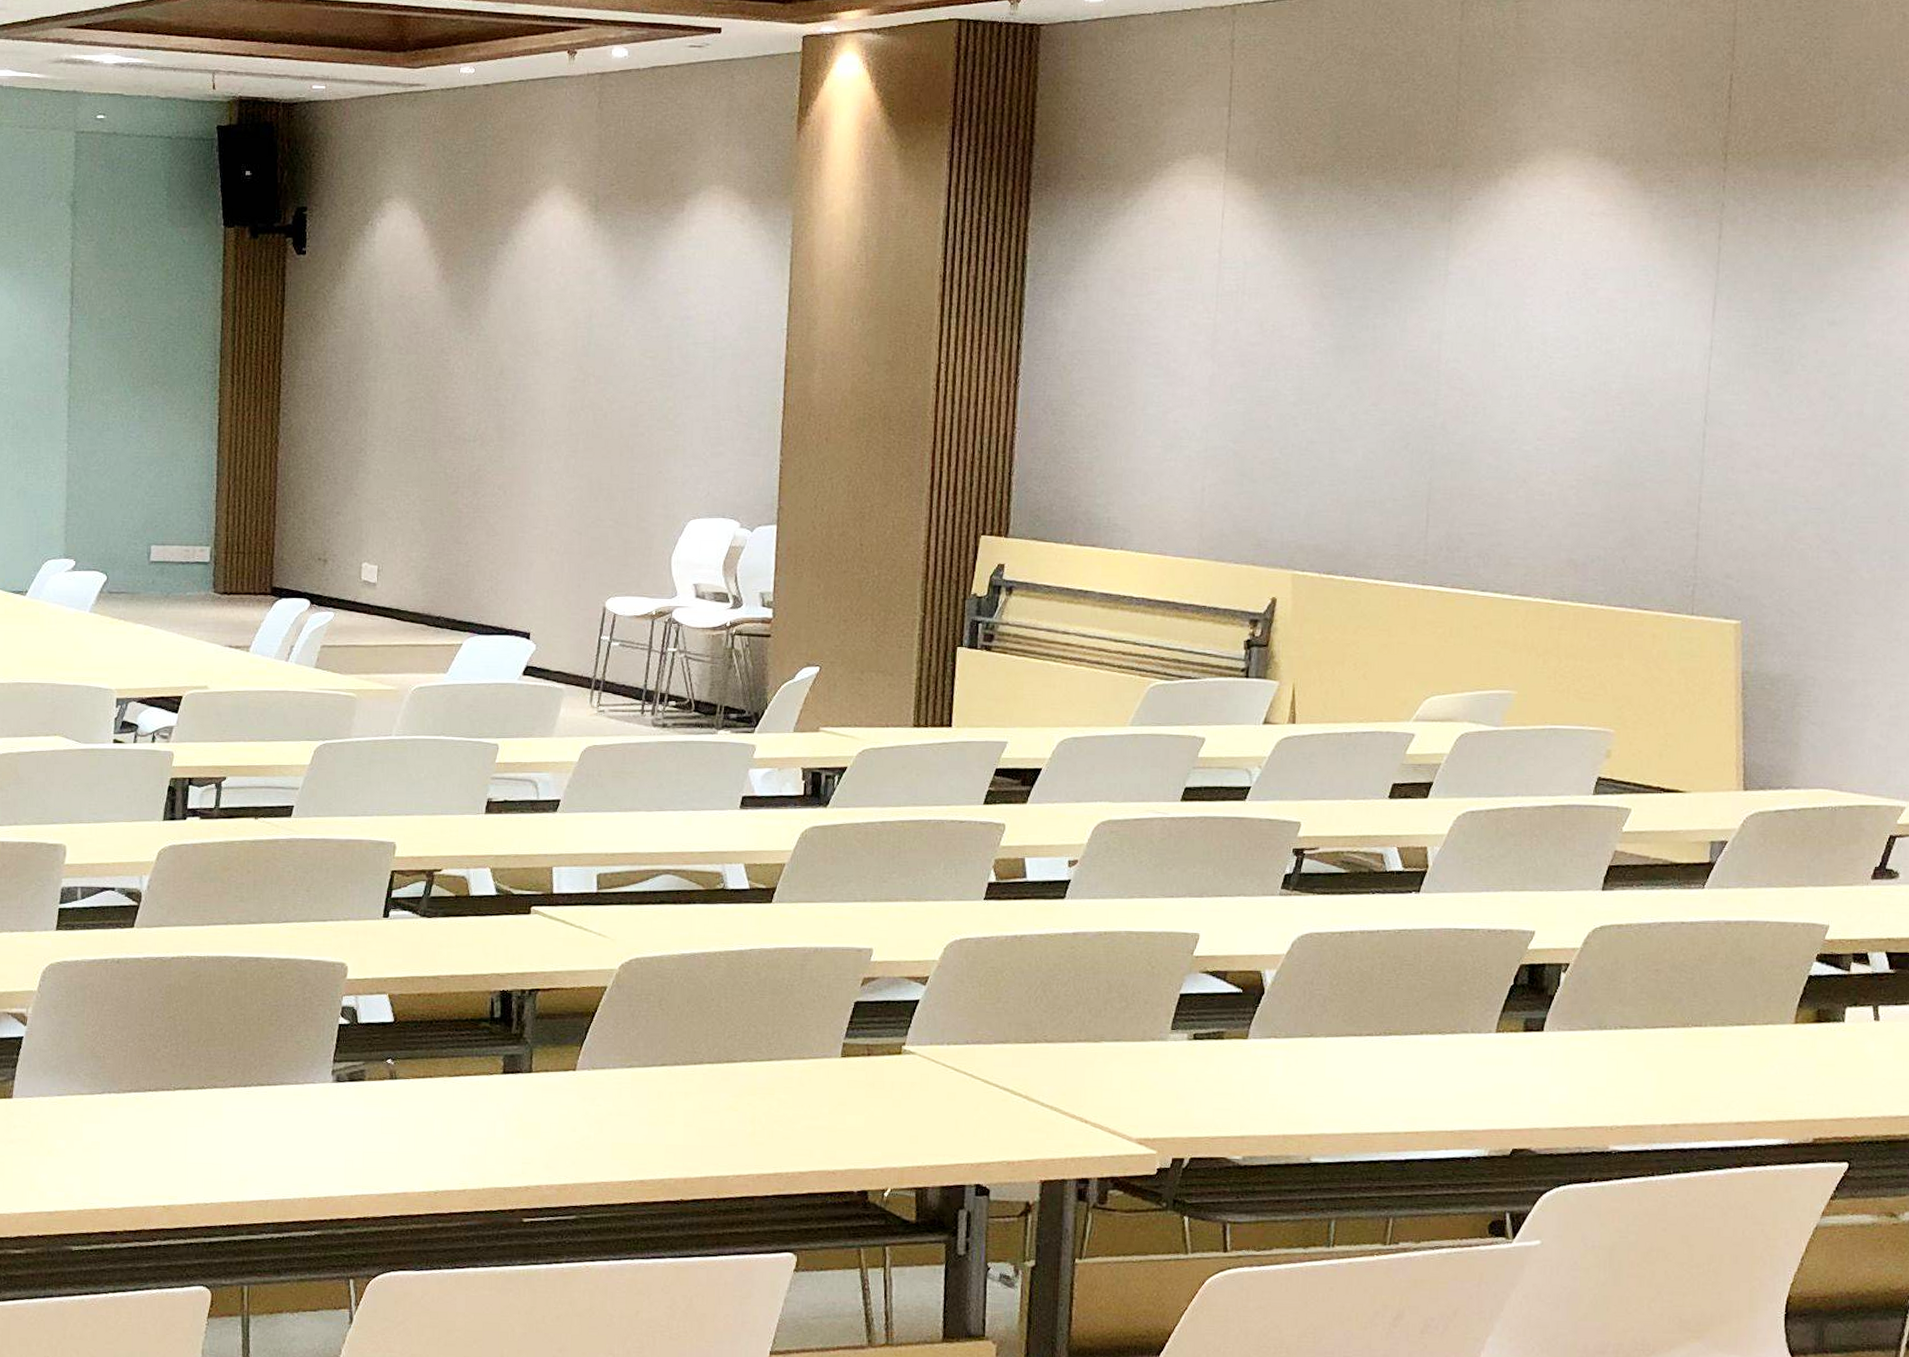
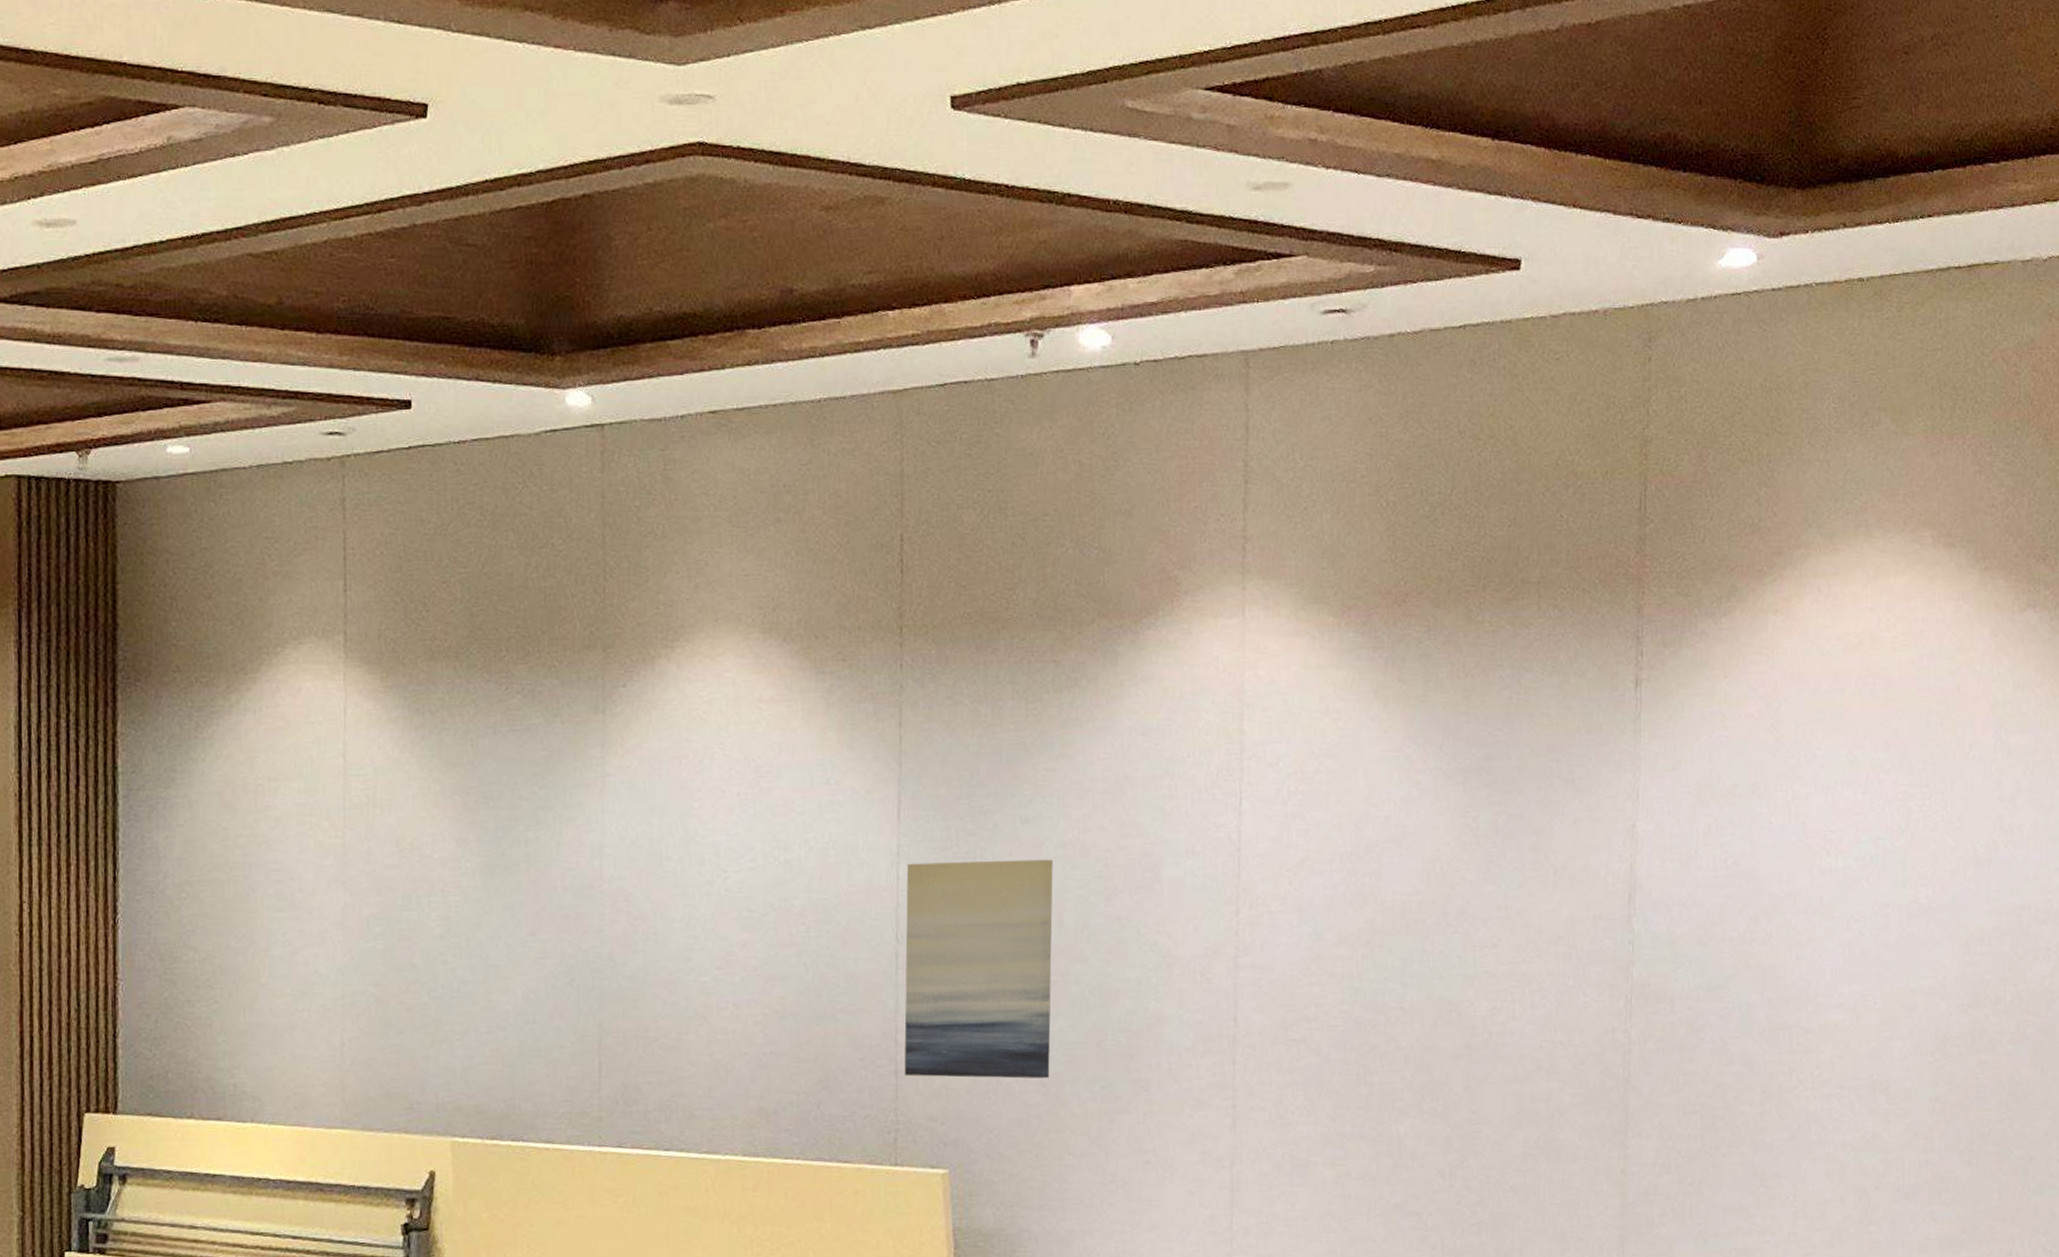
wall art: none [1704,356,1856,546] -> present [904,859,1053,1079]

